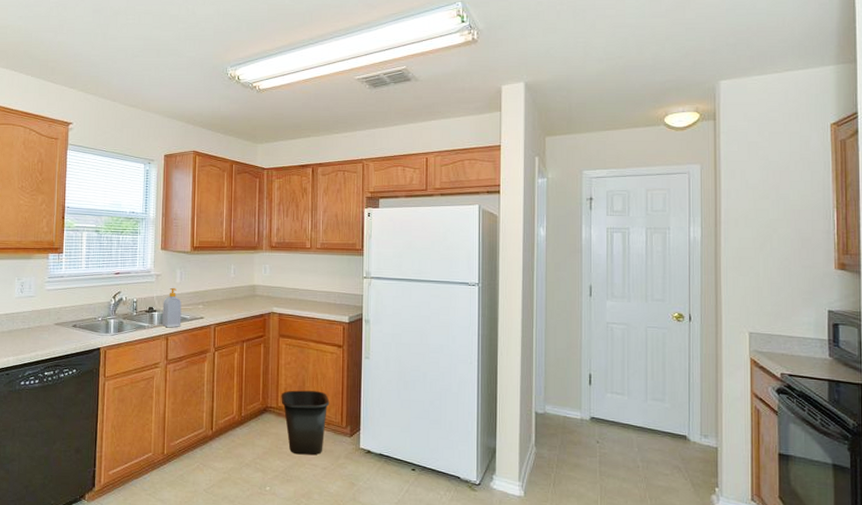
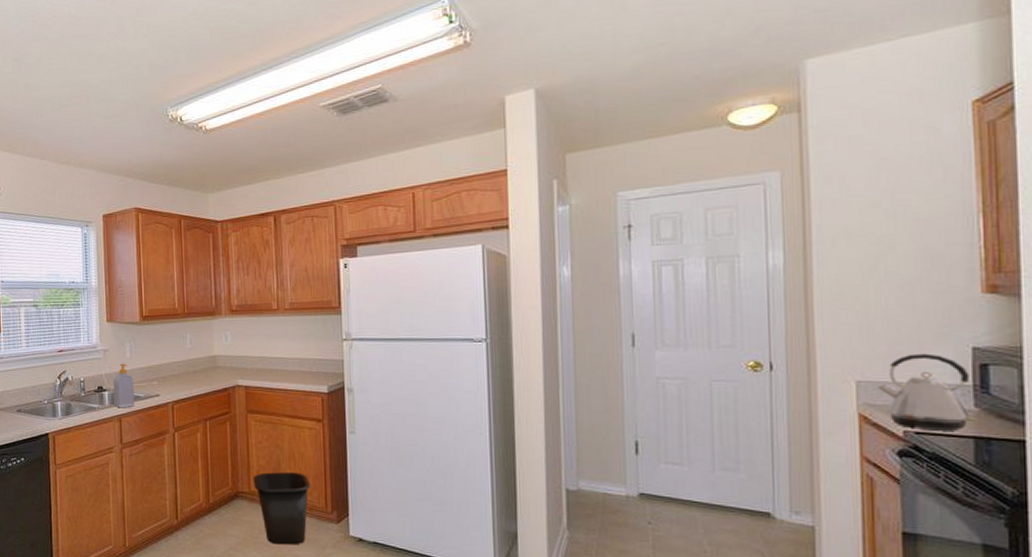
kettle: none [763,313,831,375] -> present [877,353,978,431]

